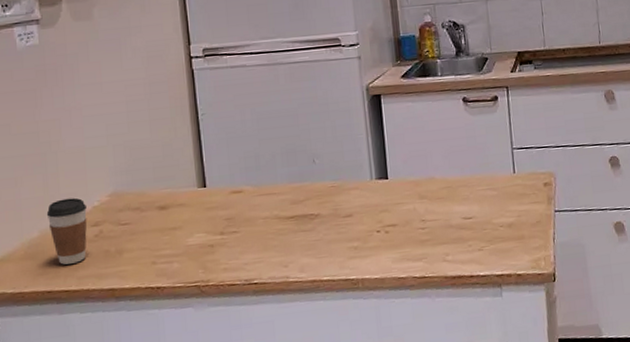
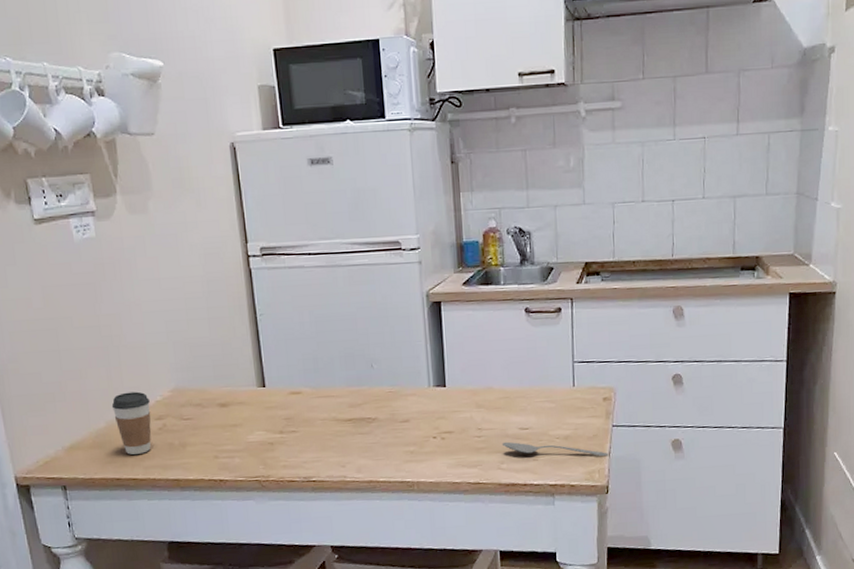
spoon: none [446,232,553,244] -> present [501,441,609,457]

